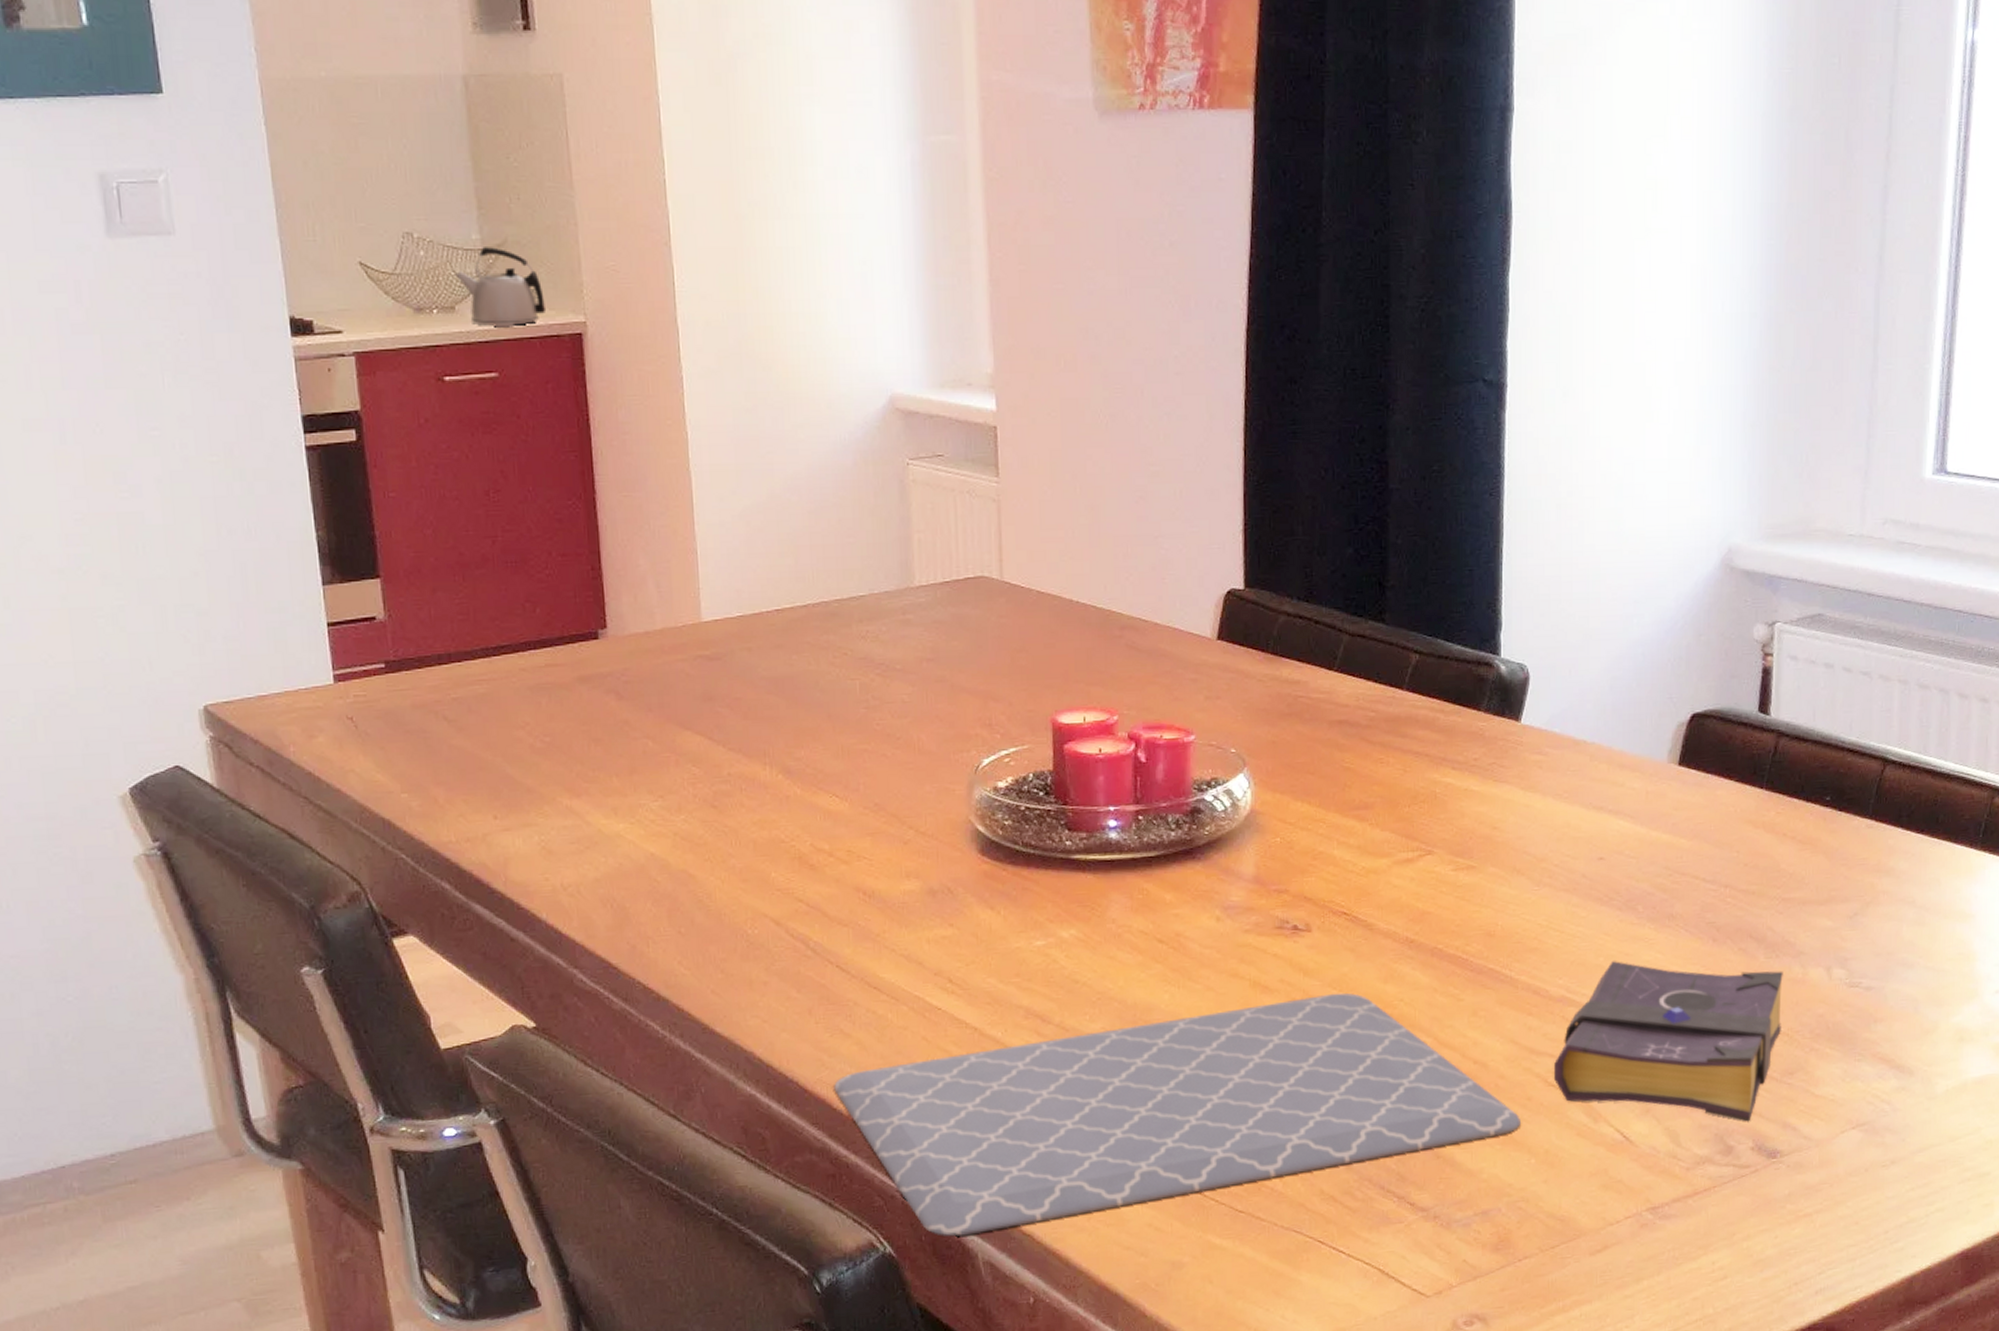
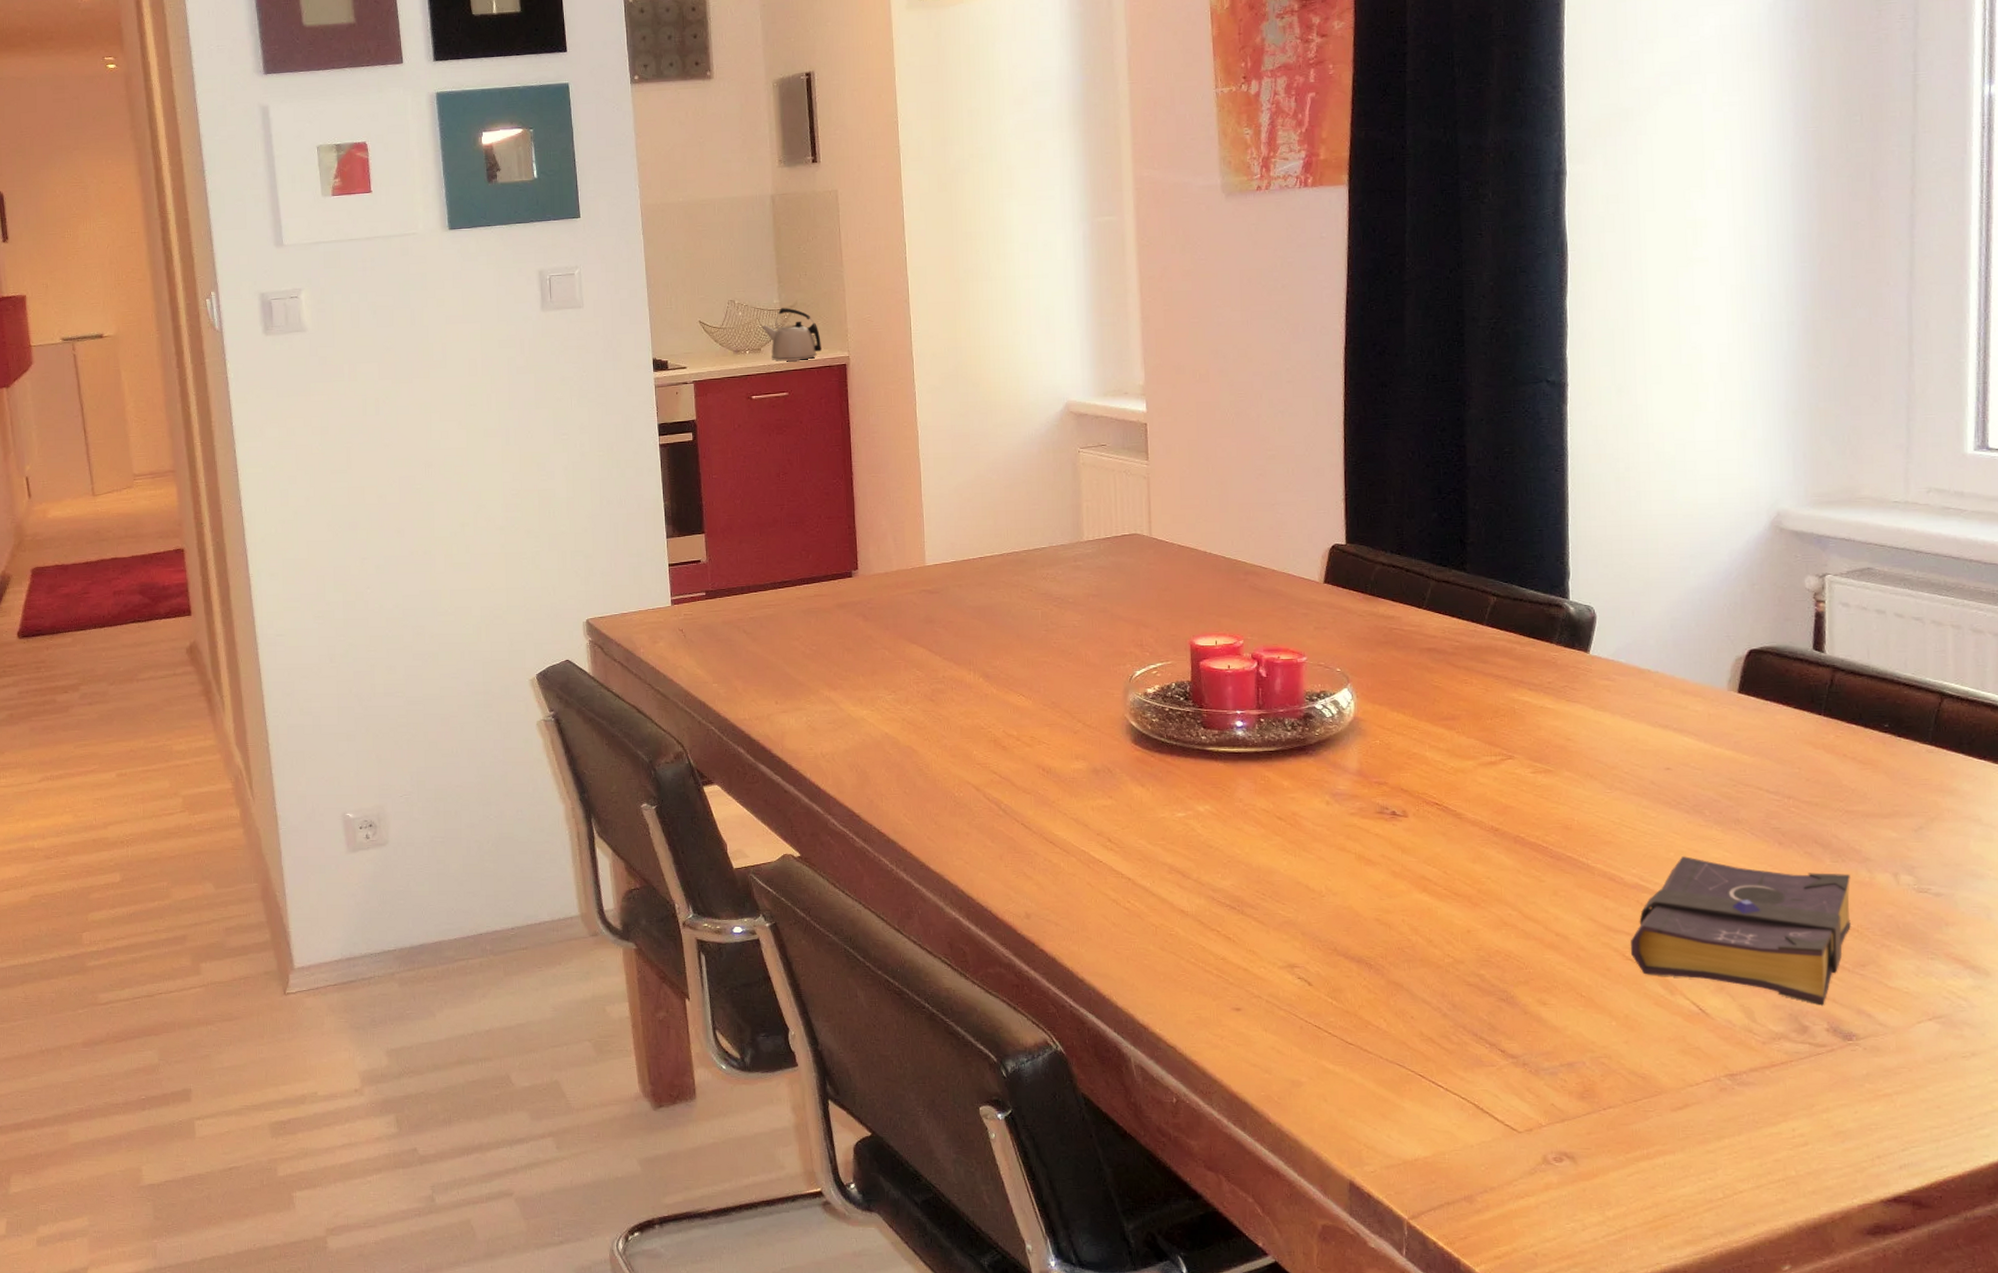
placemat: present [834,993,1520,1237] -> none [1018,869,1601,1043]

